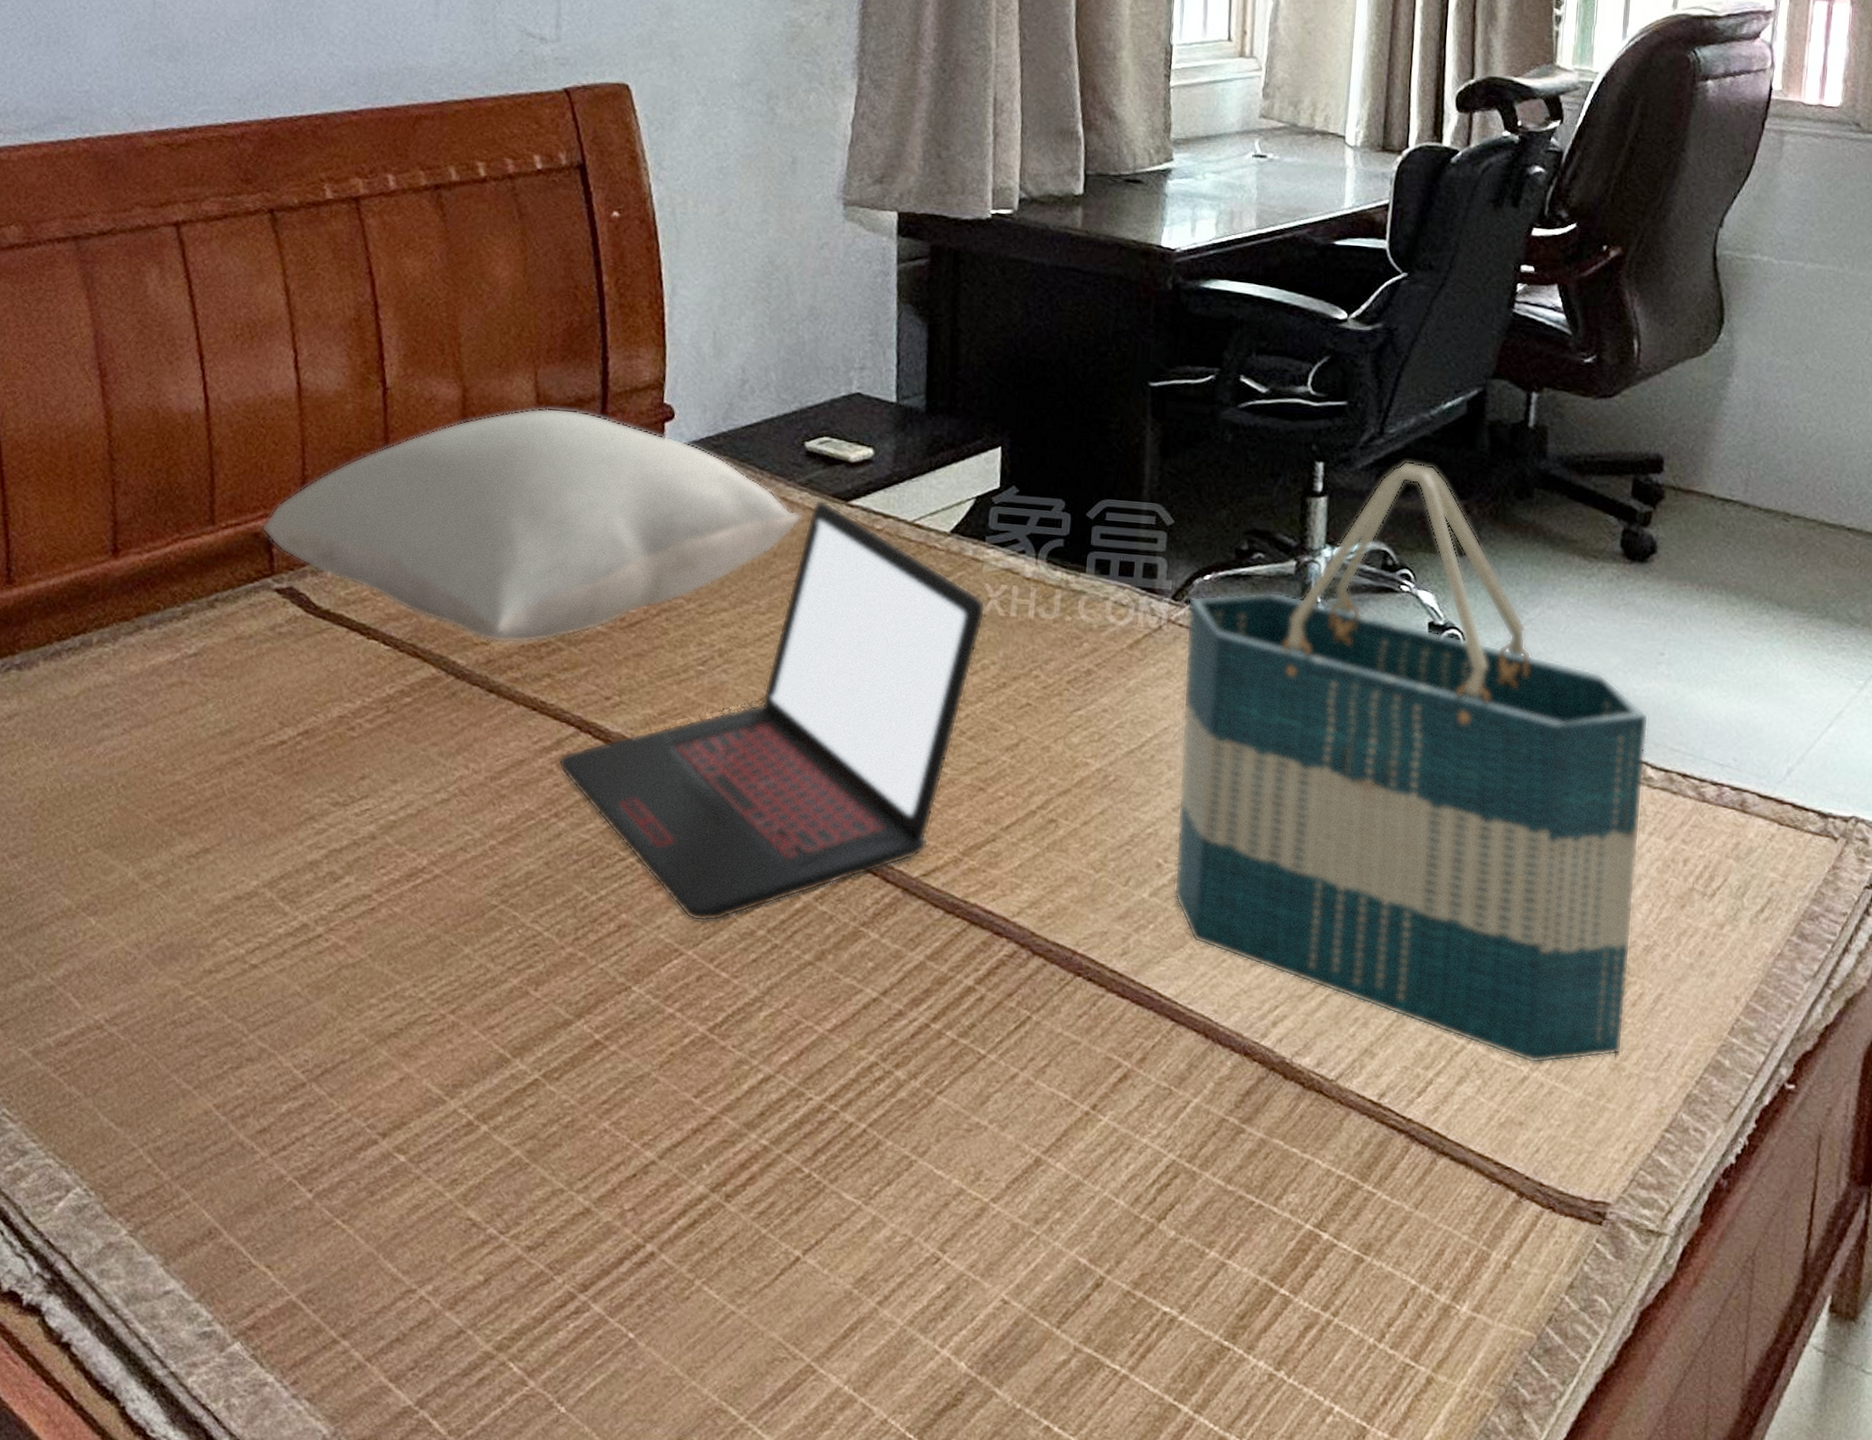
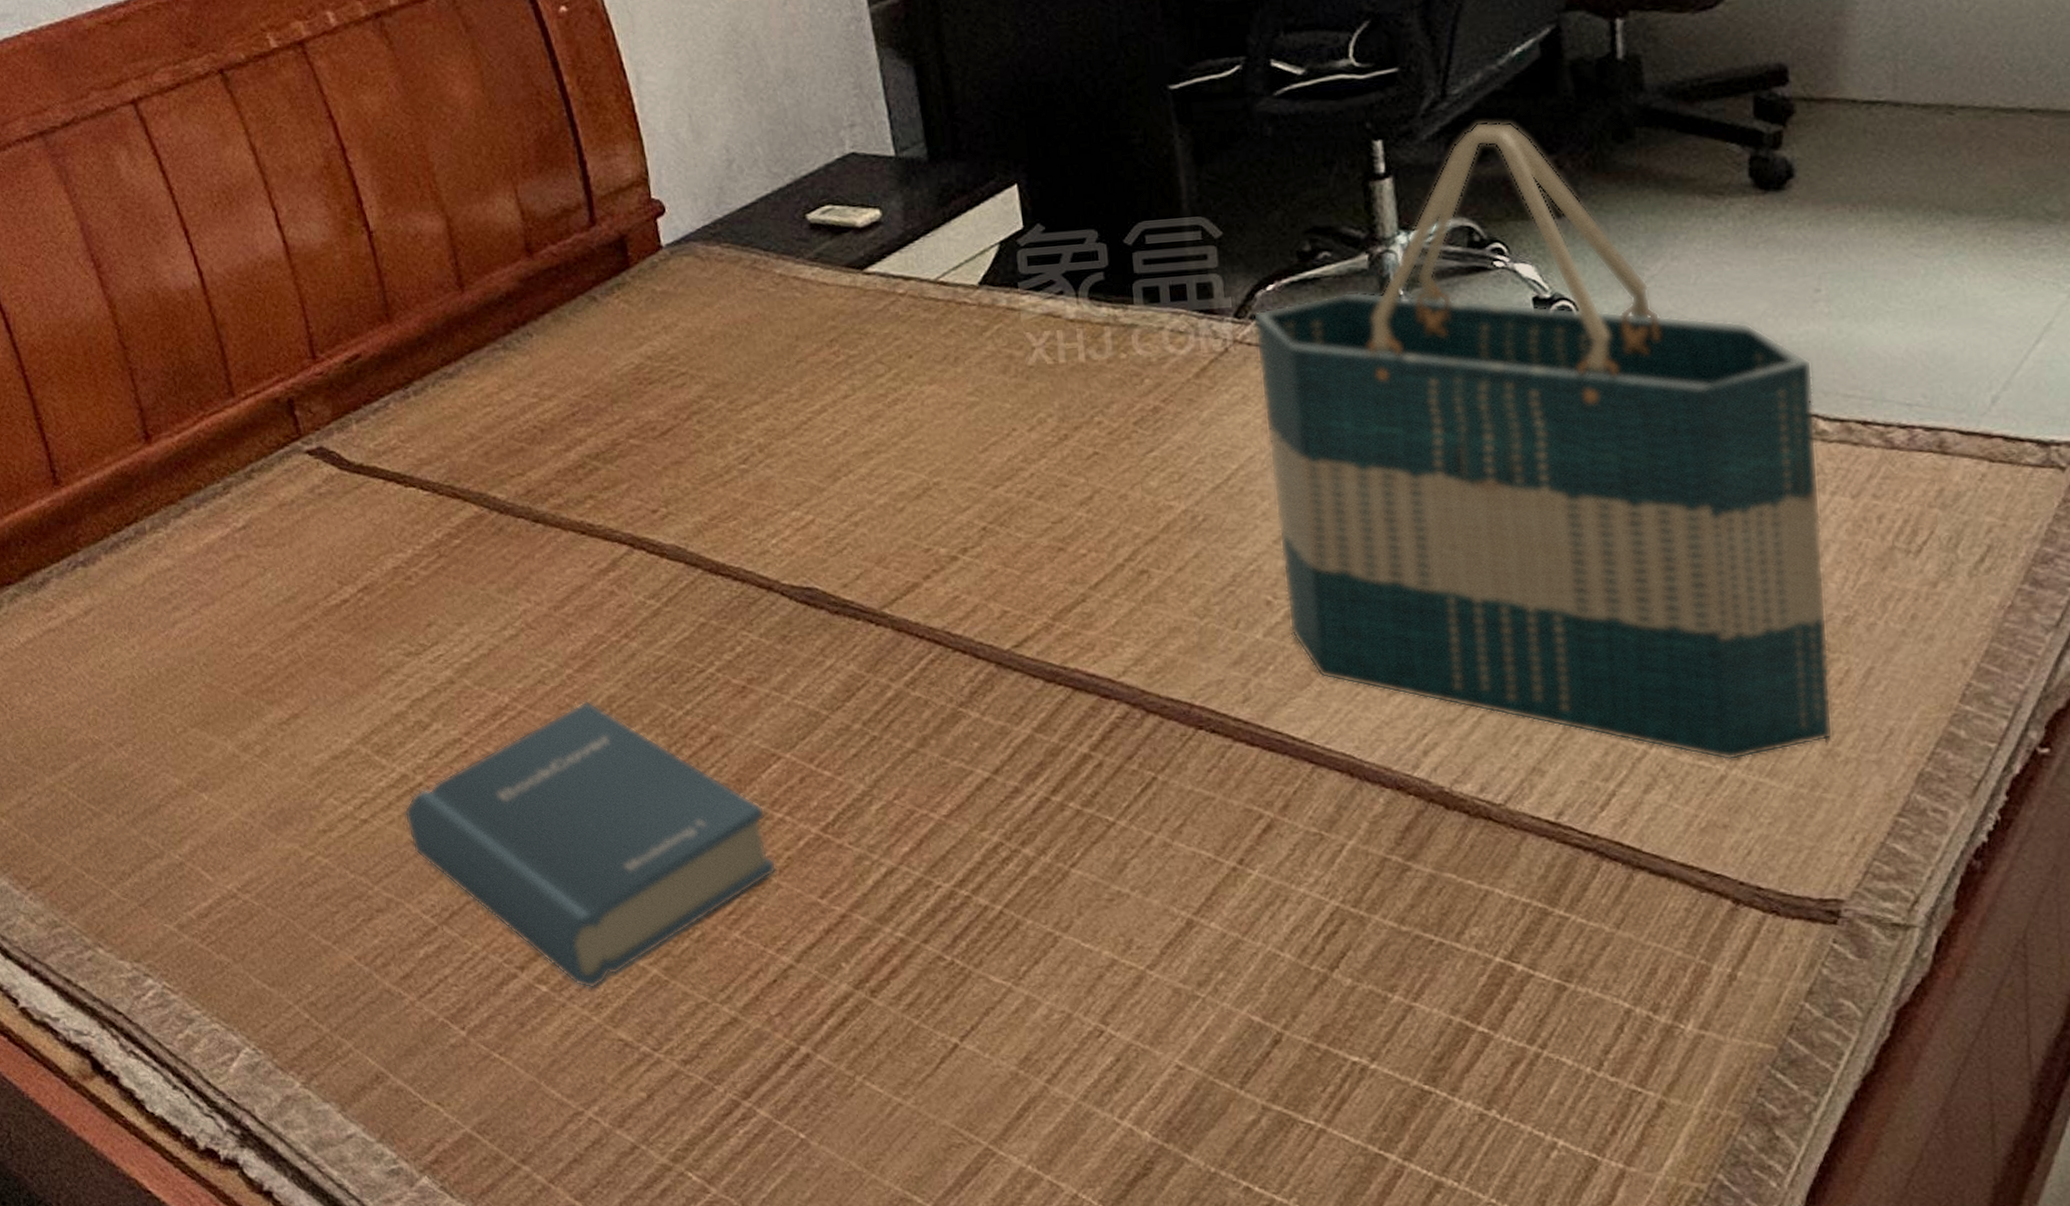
pillow: present [261,407,803,644] -> none [280,221,819,472]
hardback book: none [296,874,658,1165] -> present [404,701,777,990]
laptop: present [558,500,986,922] -> none [617,272,1032,724]

